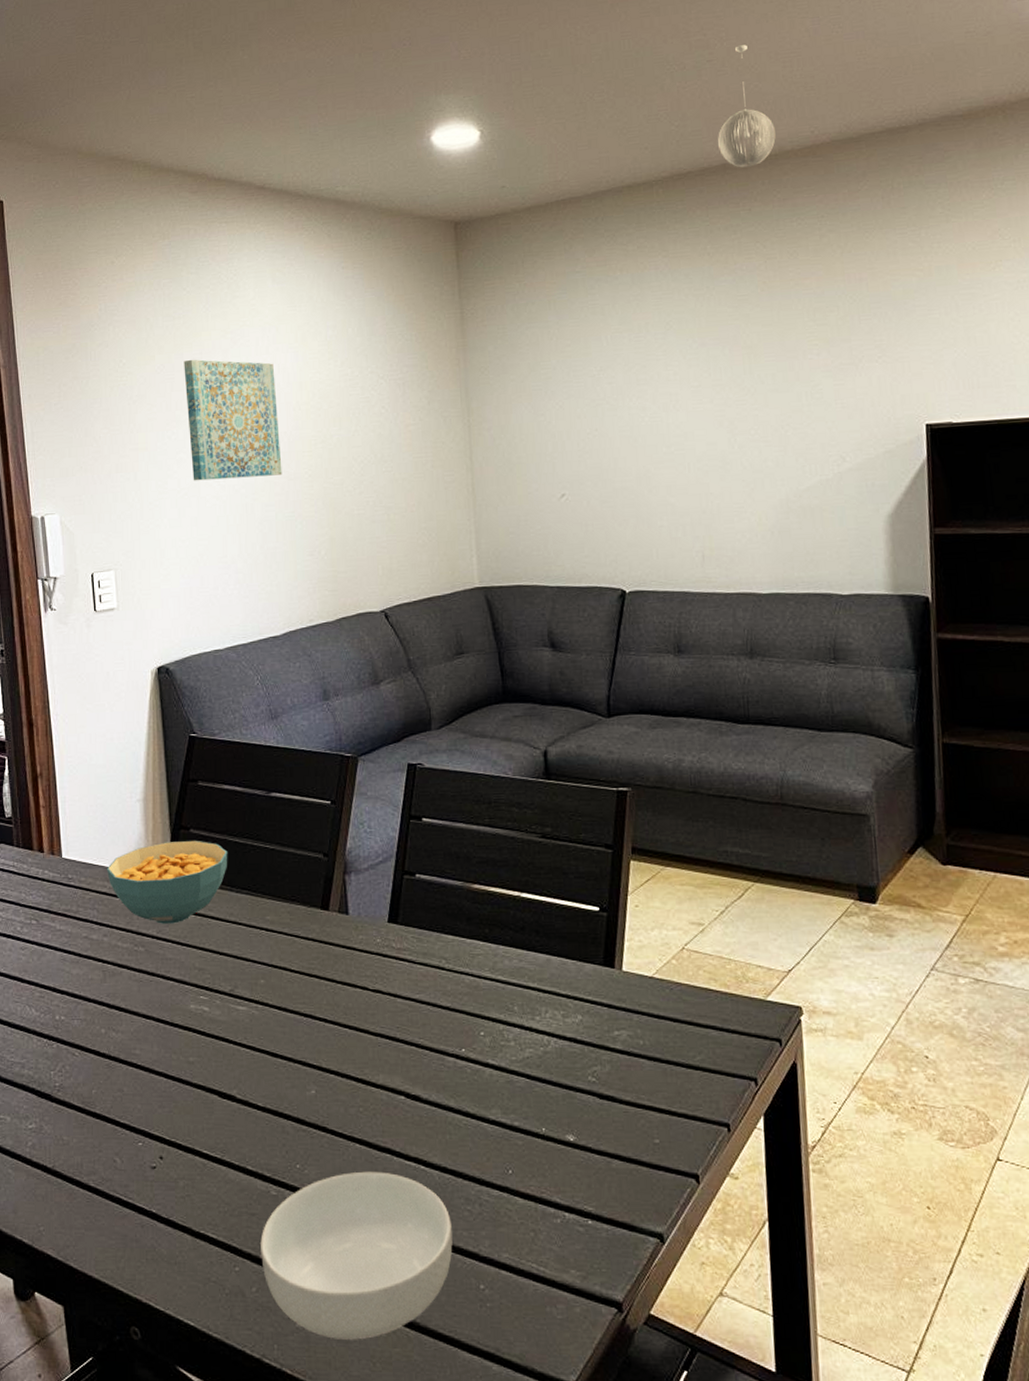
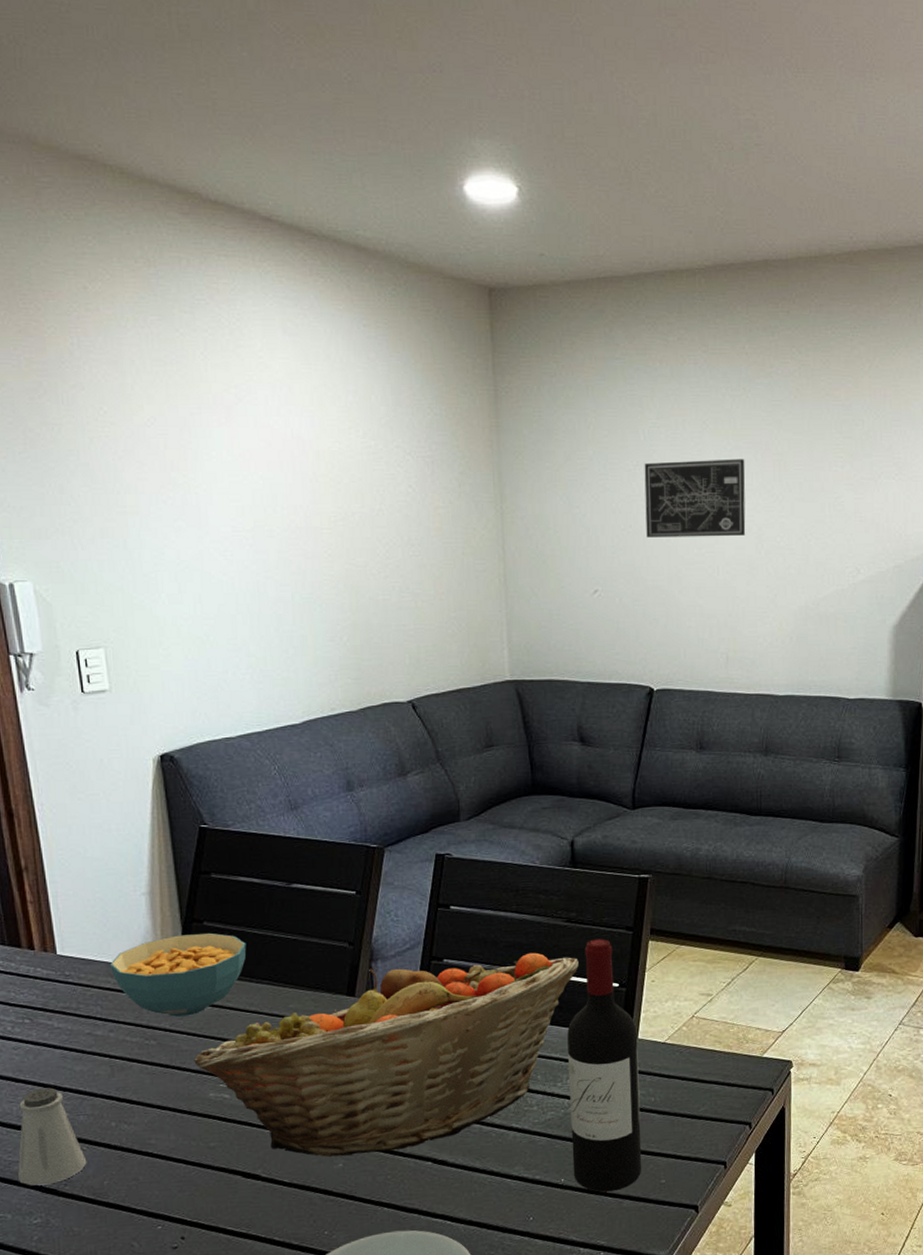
saltshaker: none [18,989,78,1089] -> present [18,1087,87,1186]
fruit basket: none [177,870,555,1082] -> present [194,952,579,1157]
wall art: present [184,359,282,481] -> none [179,414,298,553]
wine bottle: none [545,857,632,1148] -> present [567,938,642,1192]
wall art: none [608,355,717,440] -> present [644,459,746,537]
pendant light: present [717,45,776,168] -> none [760,132,817,267]

